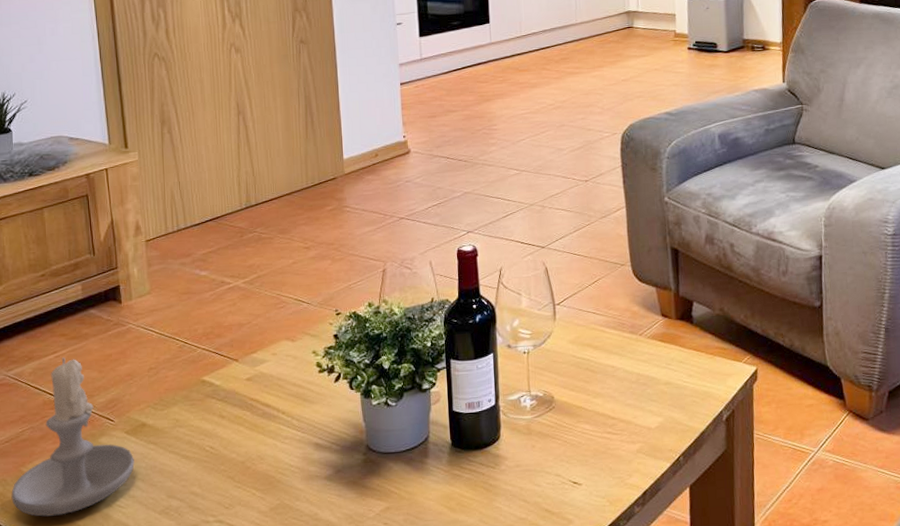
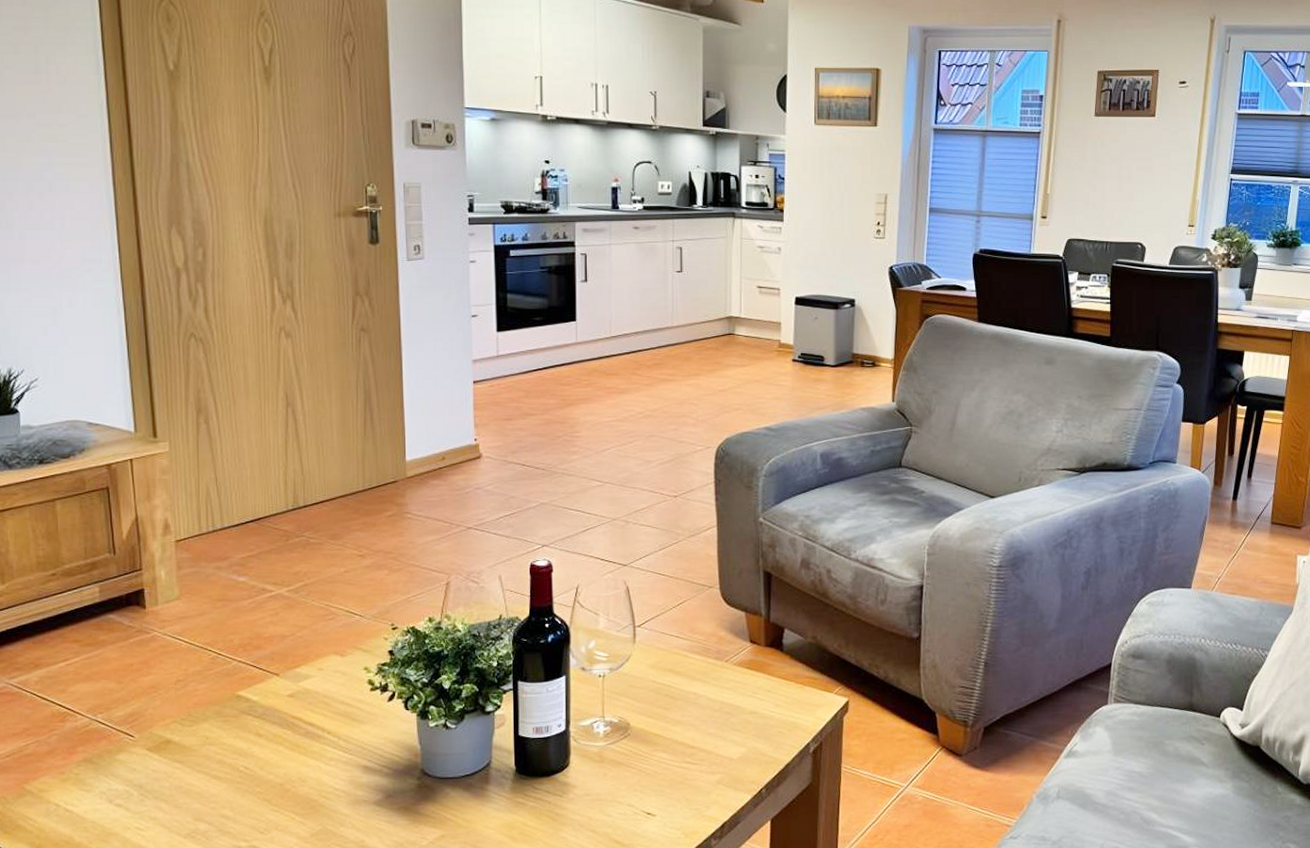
candle: present [11,357,135,517] -> none [12,666,157,838]

